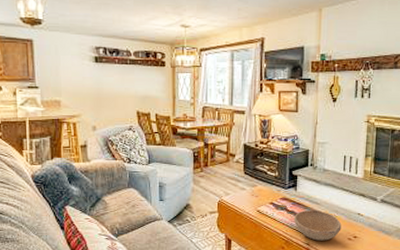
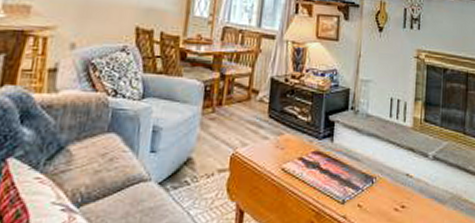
bowl: present [293,210,342,241] -> none [327,169,387,212]

